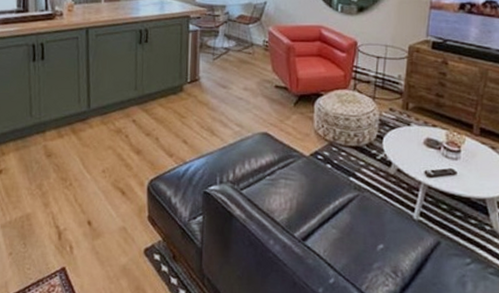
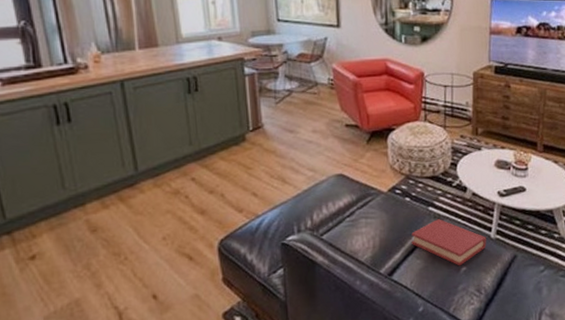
hardback book: none [329,191,408,243] -> present [411,219,487,266]

